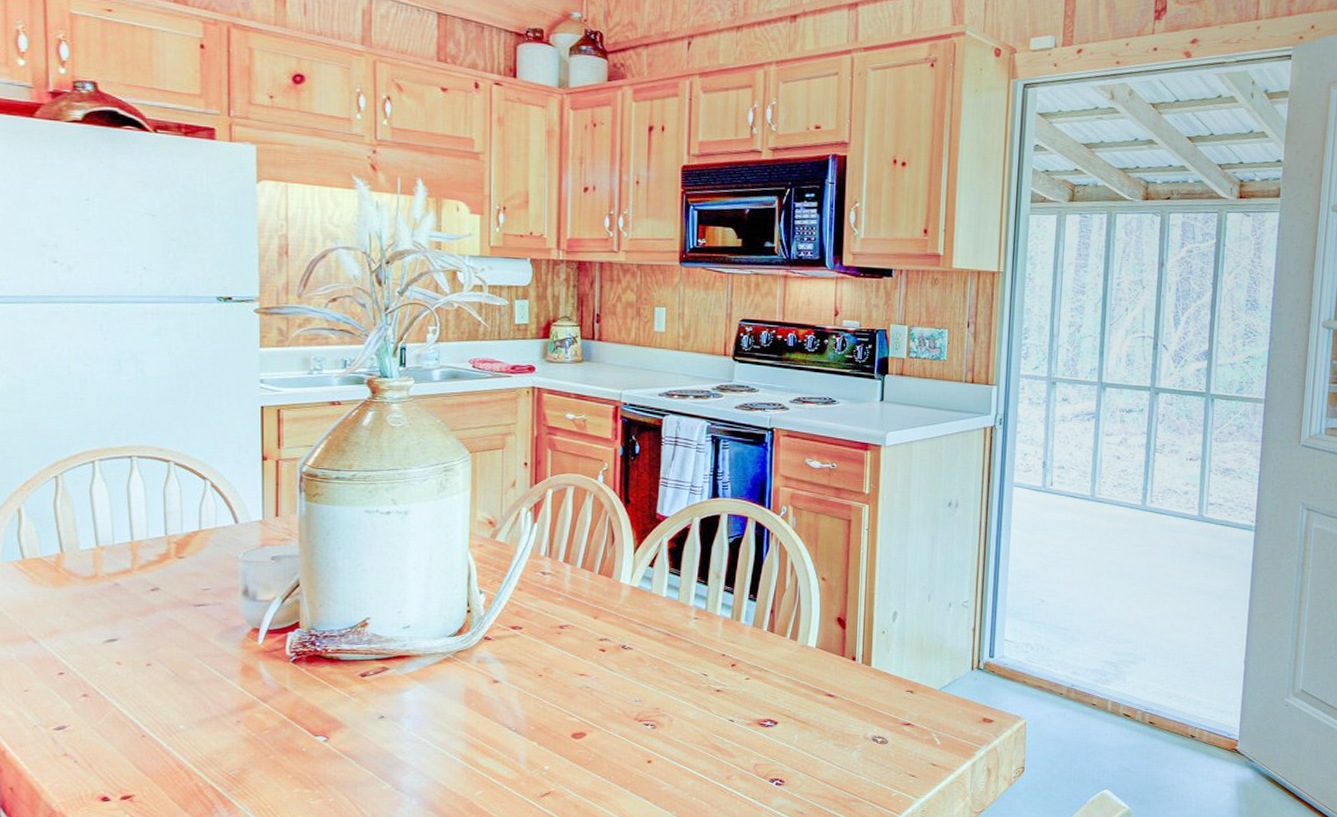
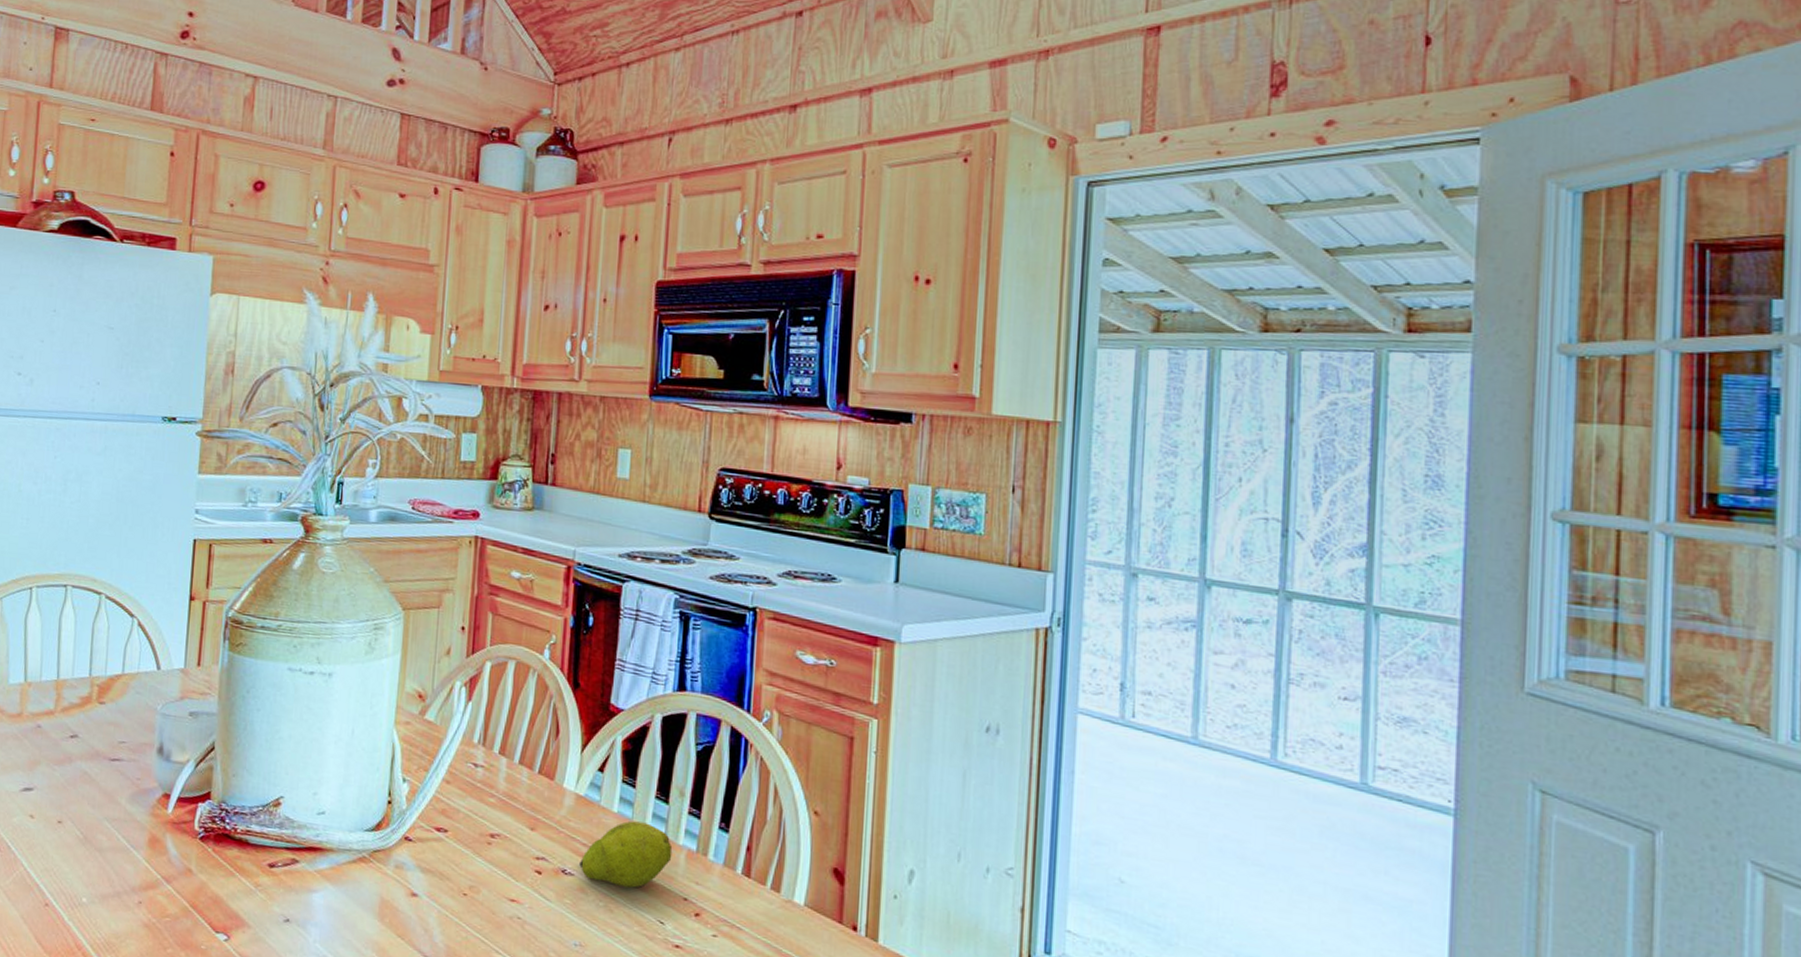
fruit: none [636,602,712,653] -> present [579,820,673,889]

